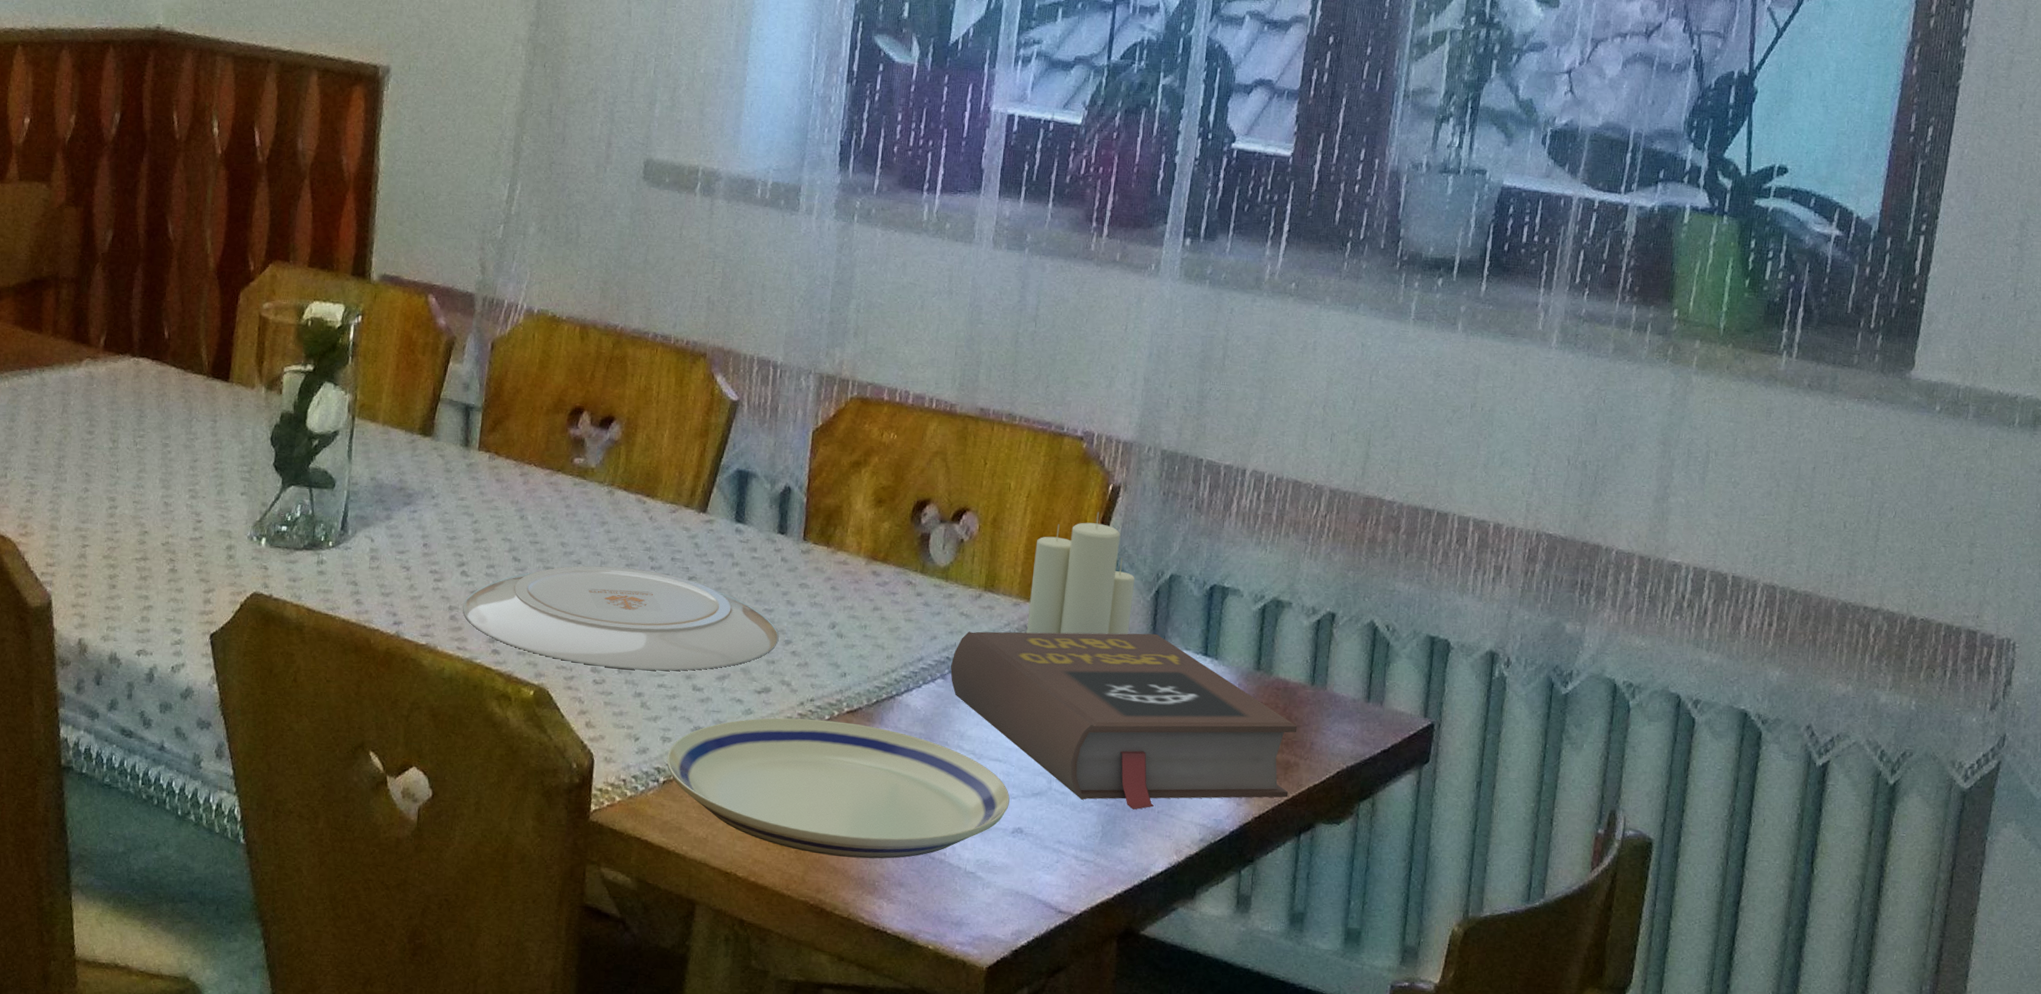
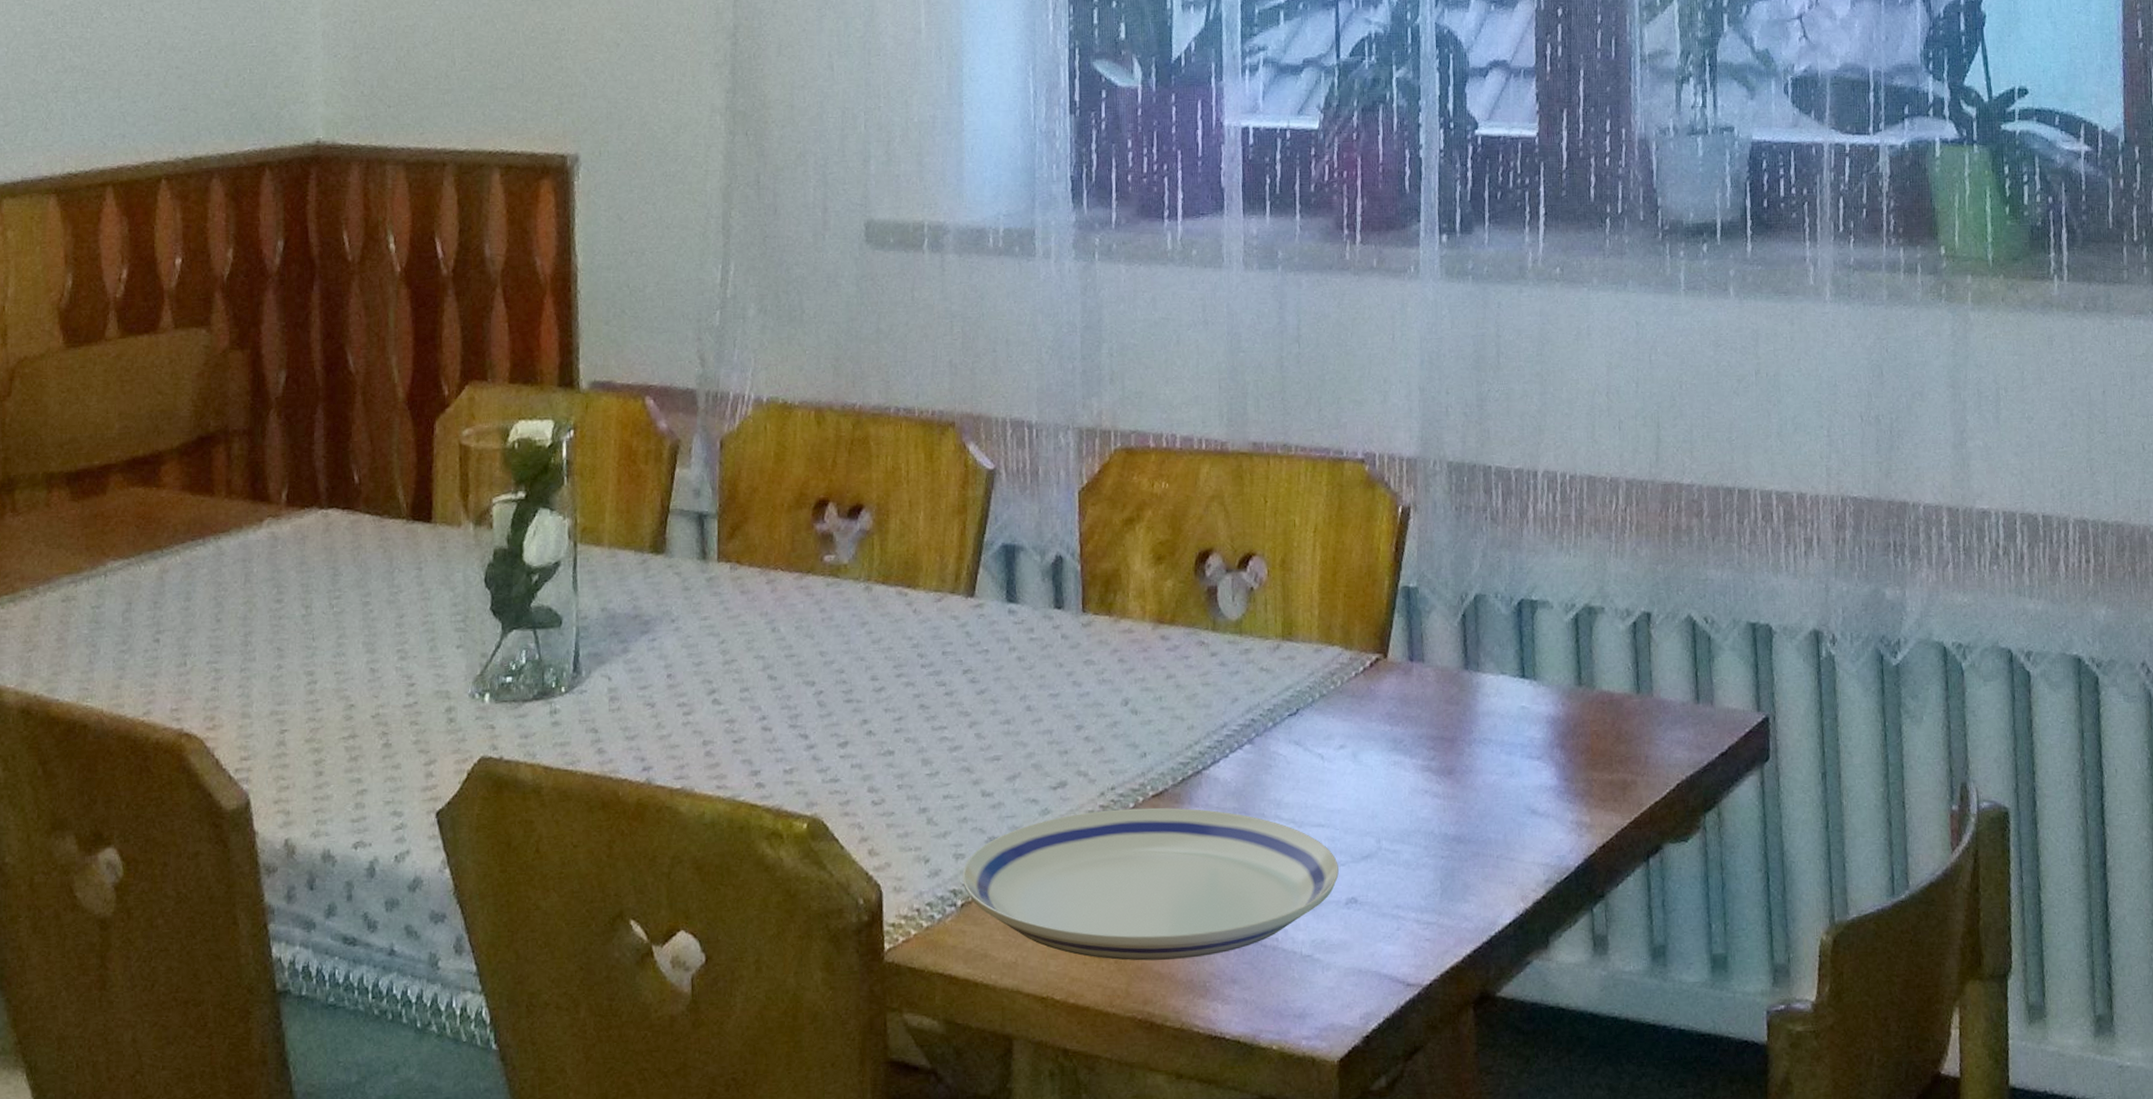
plate: present [462,565,779,671] -> none [717,669,1069,785]
book: present [950,631,1298,810] -> none [1257,661,1630,859]
candle: present [1026,512,1135,635] -> none [1330,537,1440,681]

